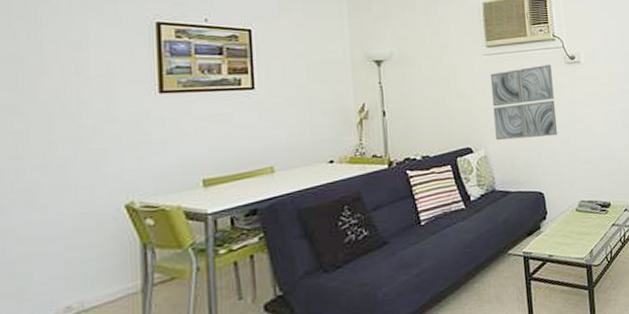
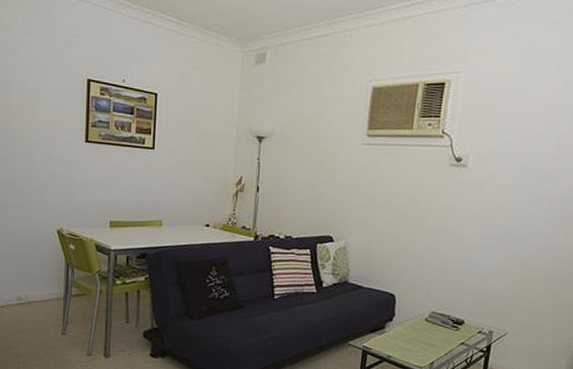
wall art: present [490,65,558,141] -> none [358,163,432,241]

